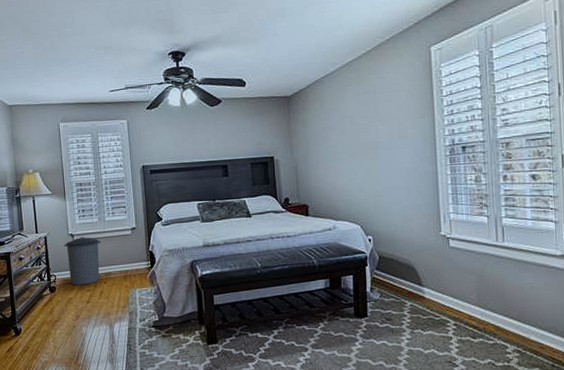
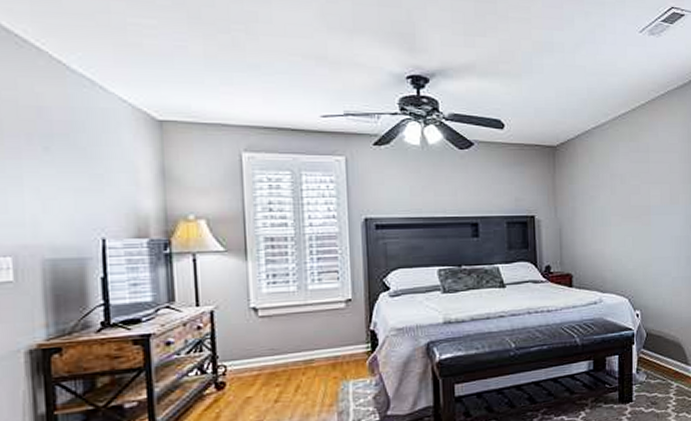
trash can: present [64,236,101,285] -> none [242,310,300,379]

